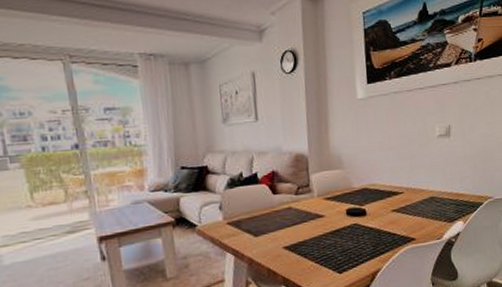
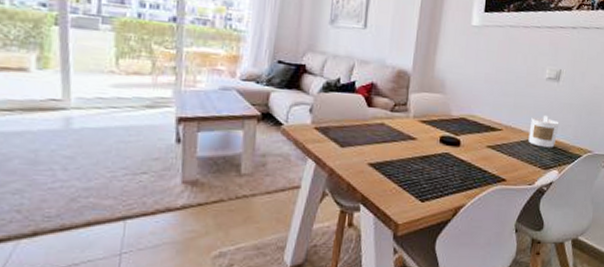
candle: none [429,171,457,202] -> present [528,116,559,148]

